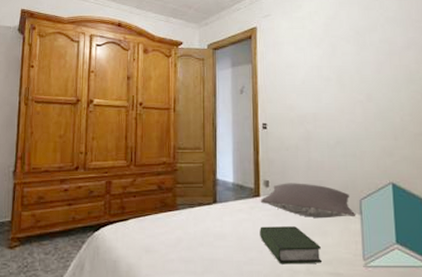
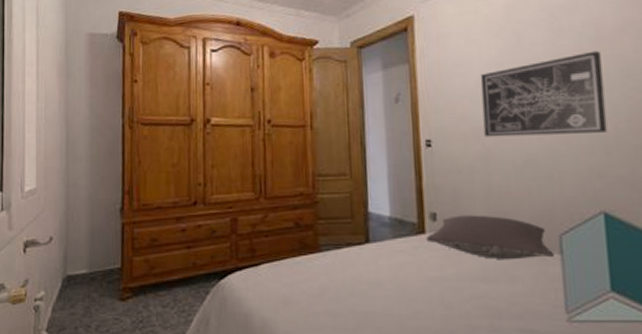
book: present [260,226,321,265] -> none [426,270,509,319]
wall art: none [305,61,396,123] -> present [480,50,608,138]

